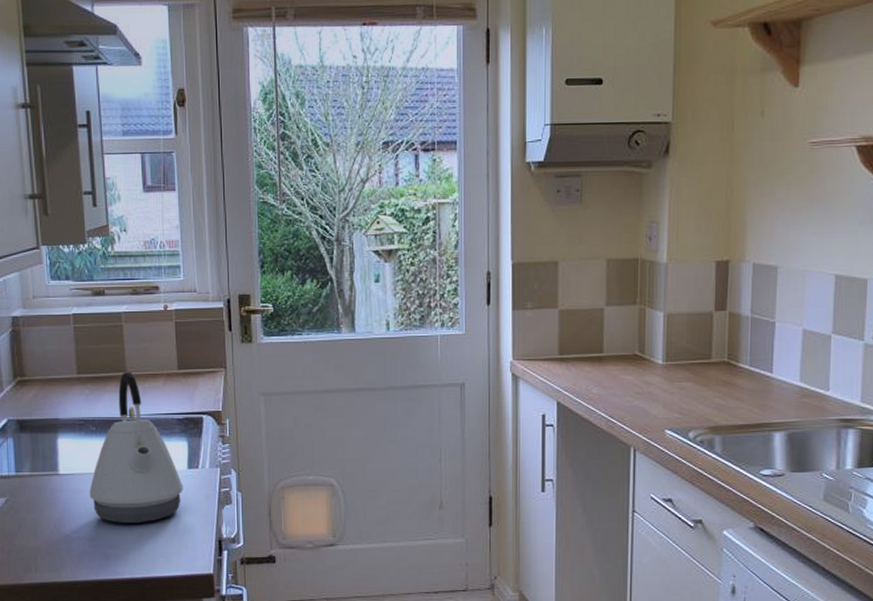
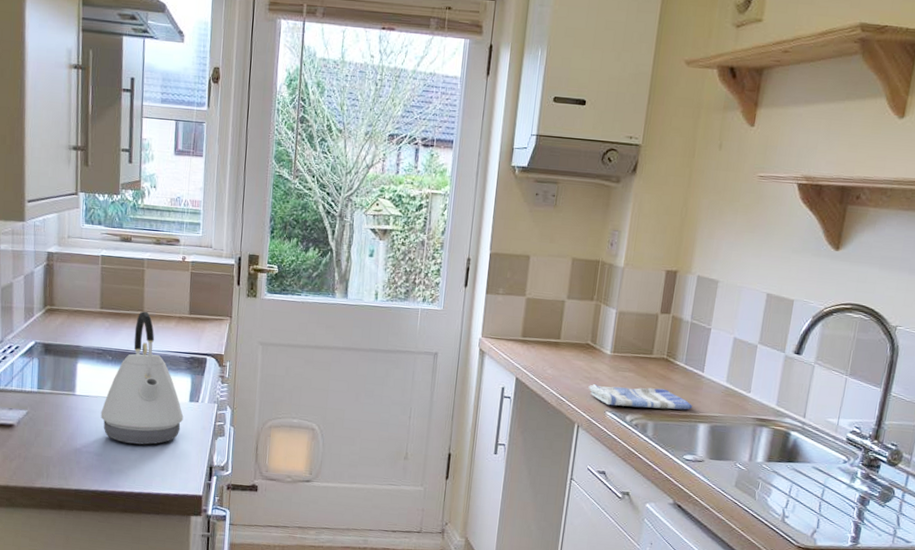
dish towel: none [641,397,765,423] -> present [588,384,693,410]

